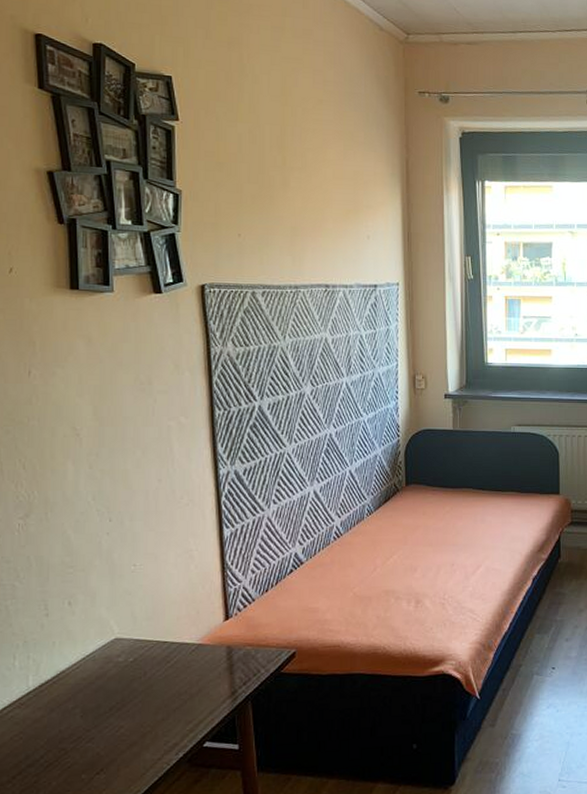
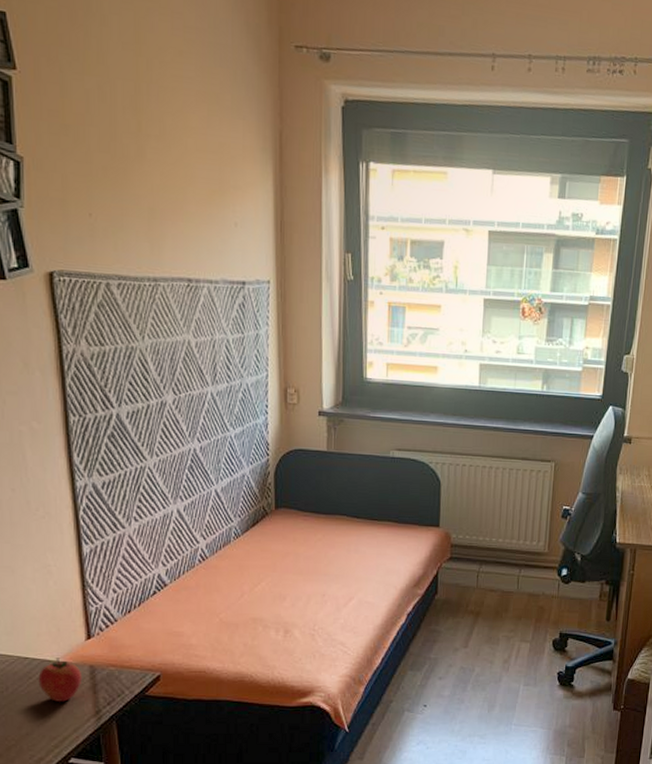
apple: none [176,640,220,685] -> present [38,658,83,702]

